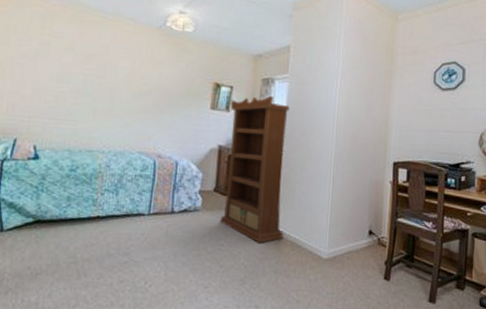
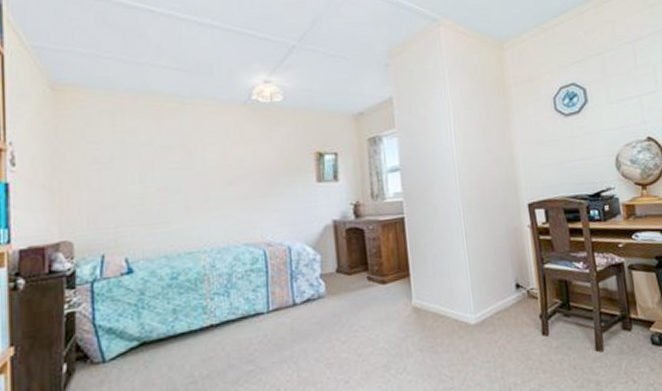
bookcase: present [220,95,290,243] -> none [337,155,423,321]

